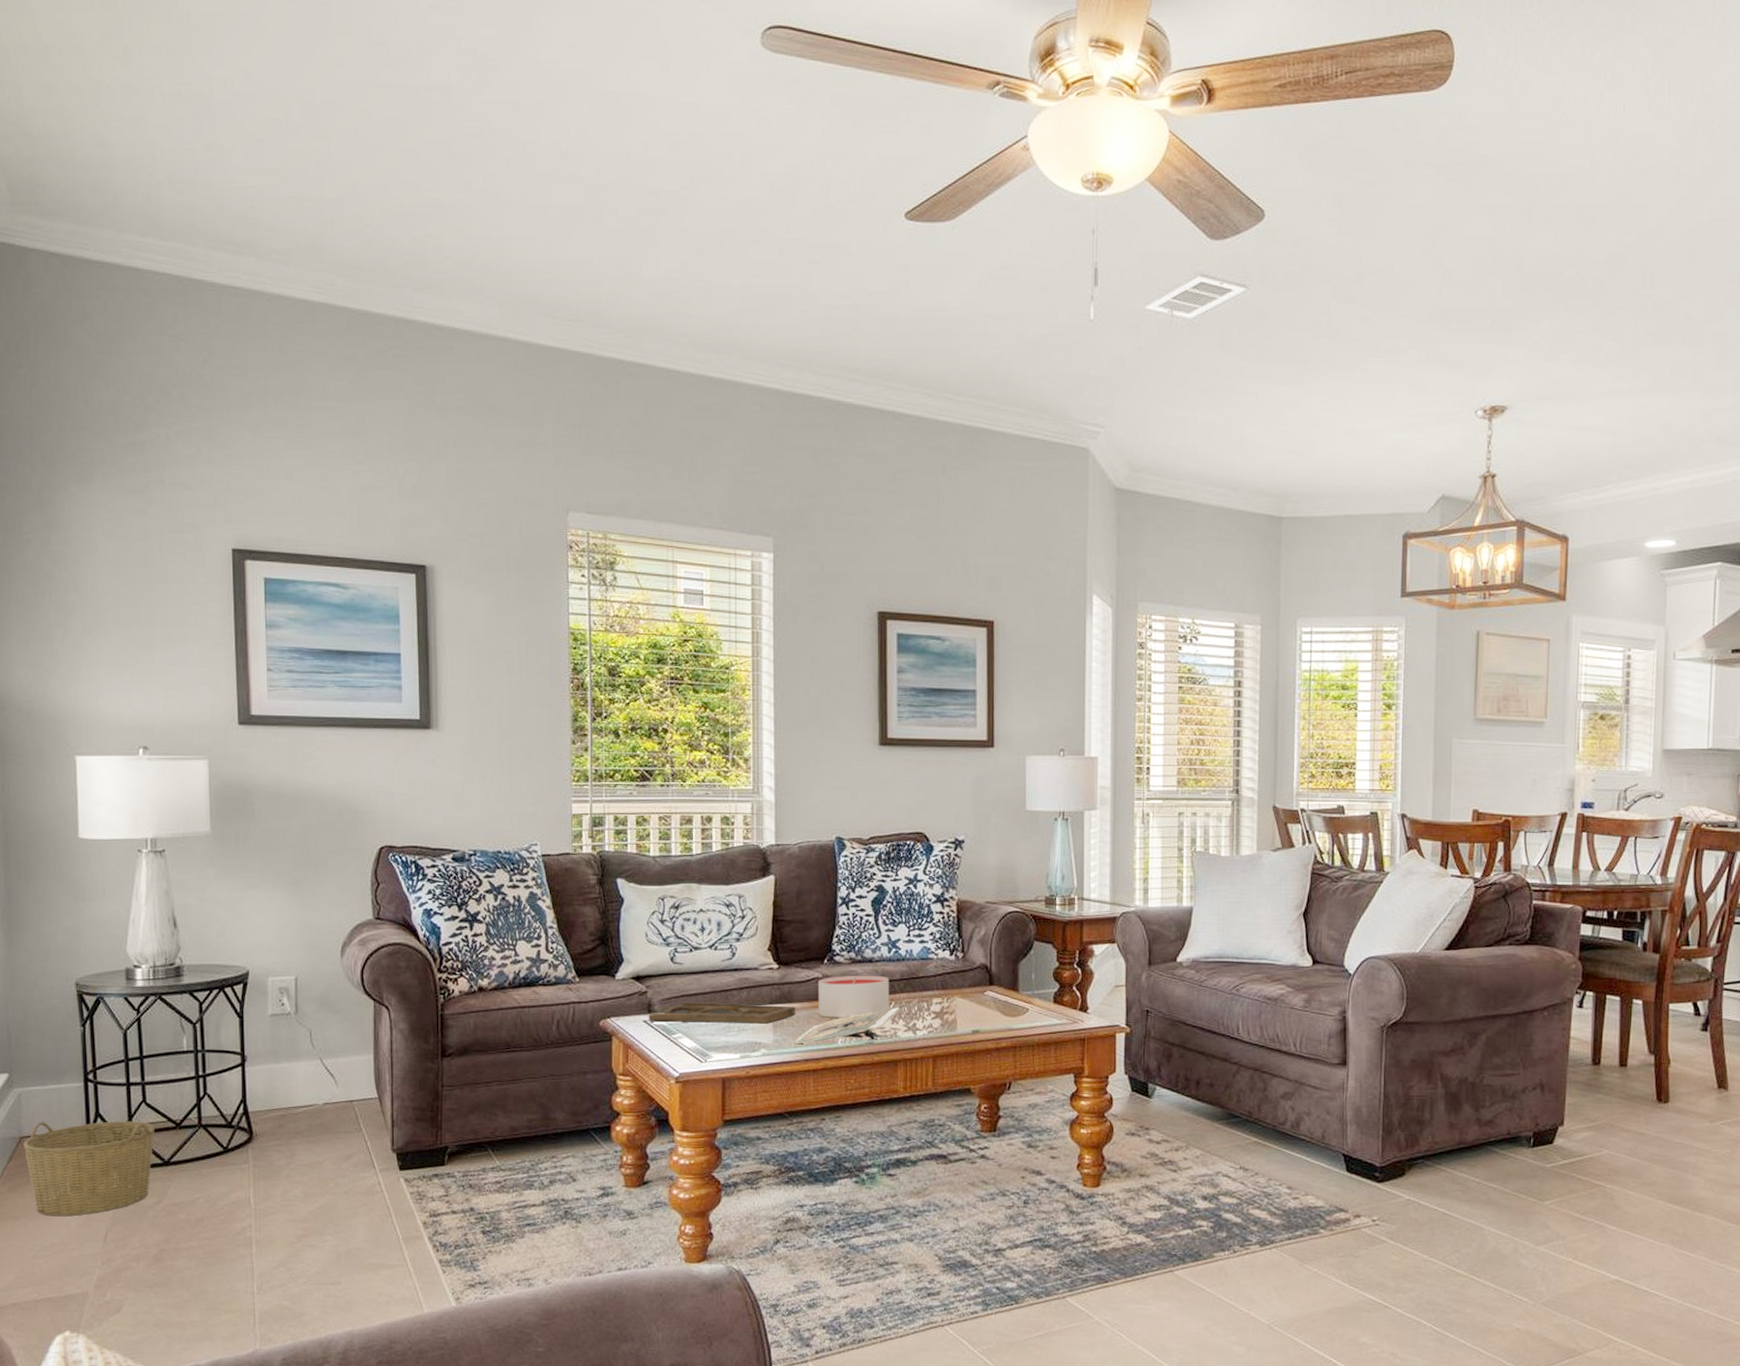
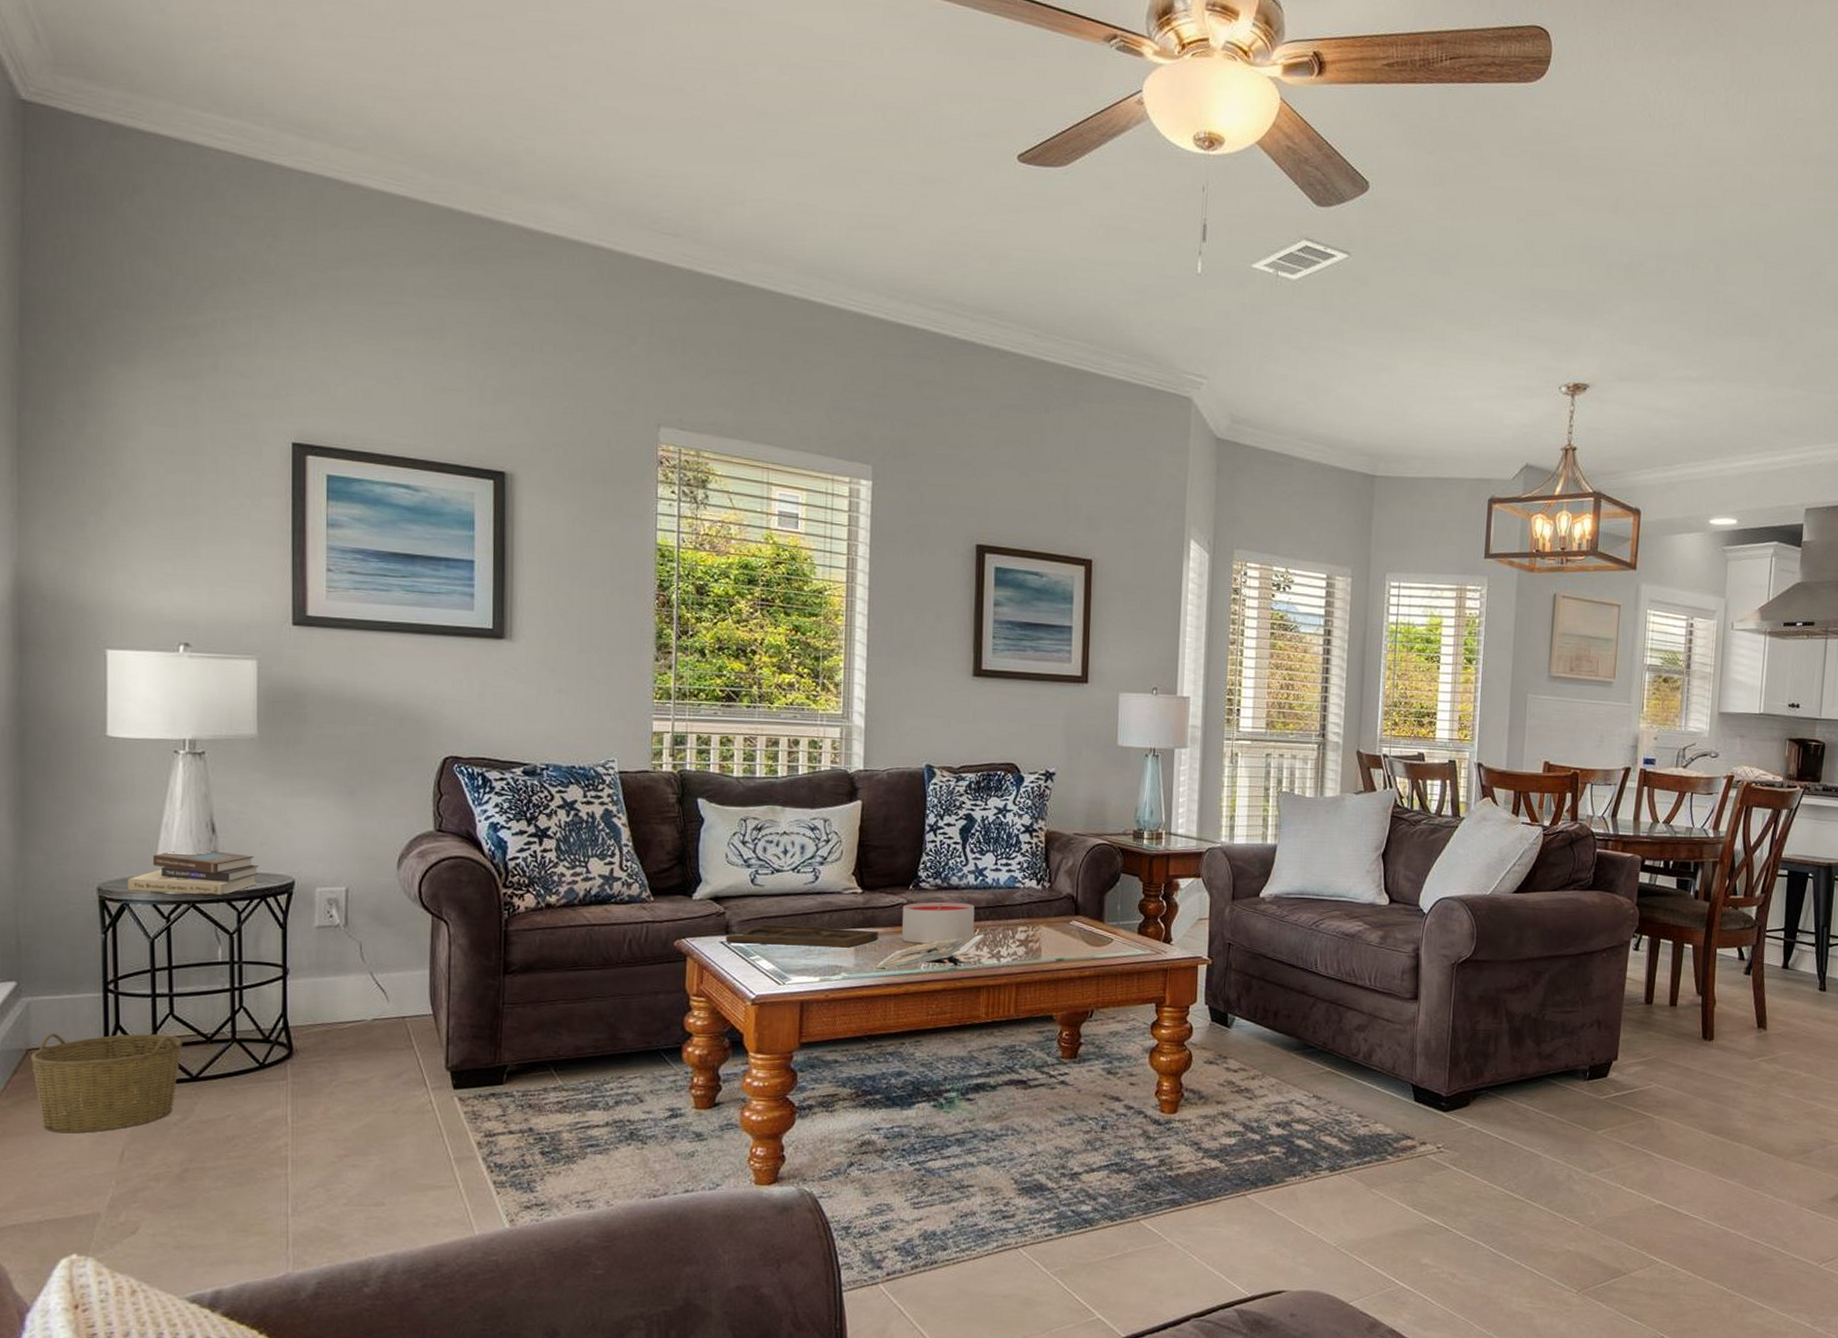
books: none [102,944,217,988] -> present [128,851,259,896]

